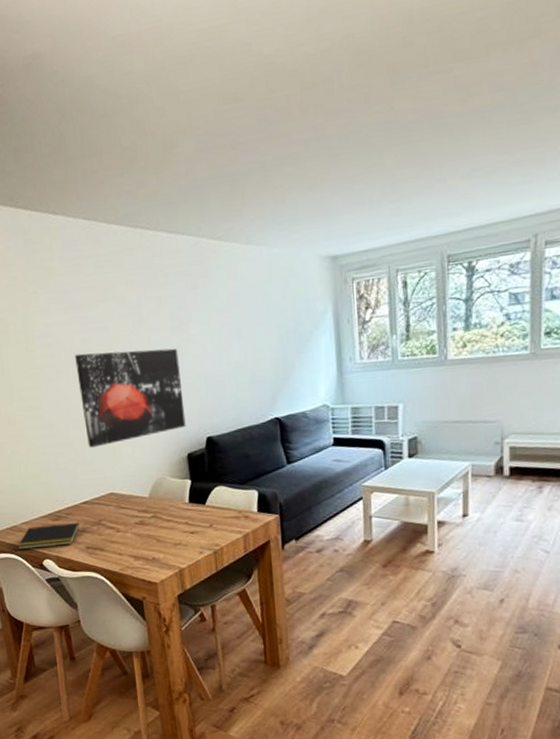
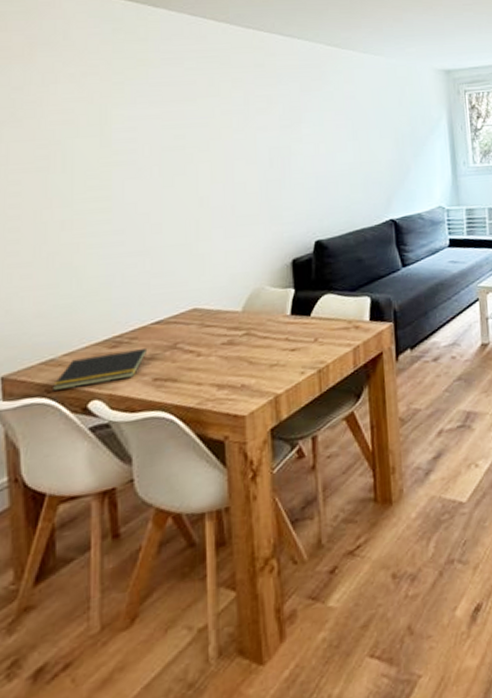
wall art: present [75,348,186,448] -> none [163,147,292,256]

